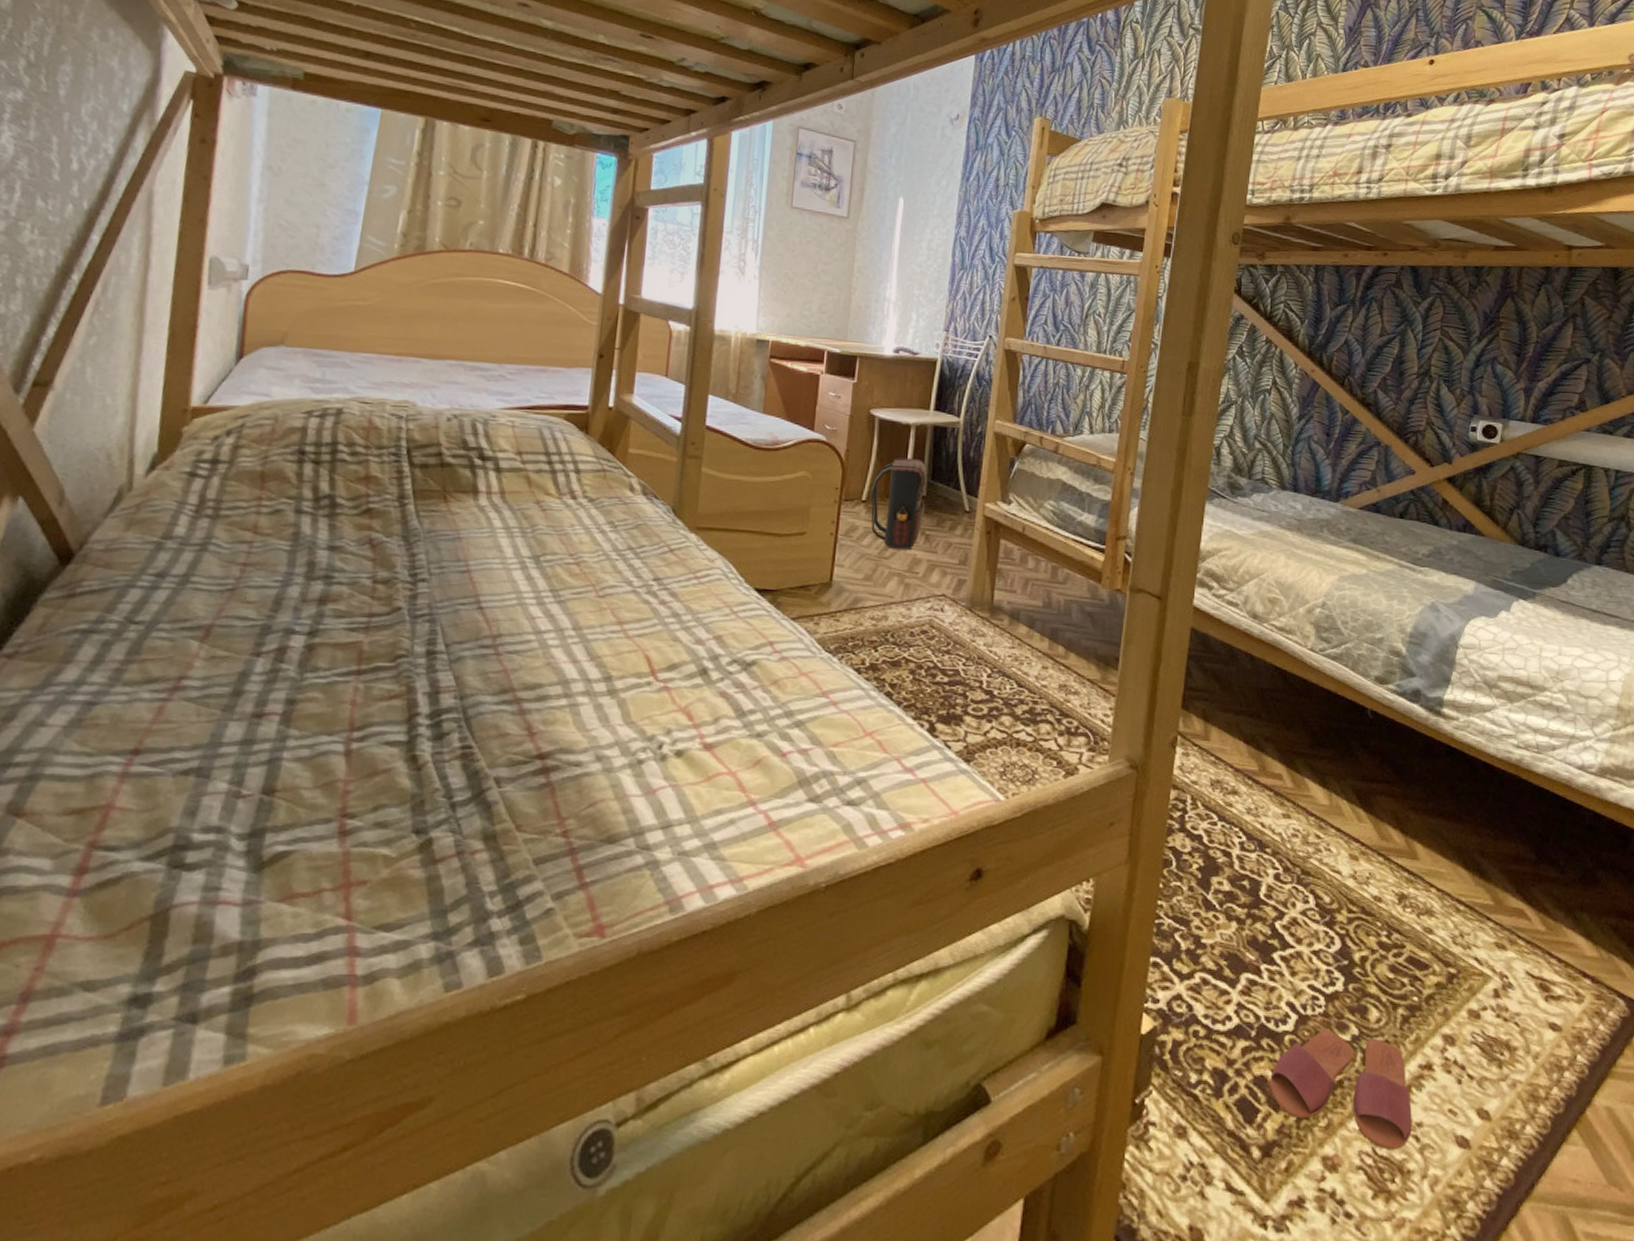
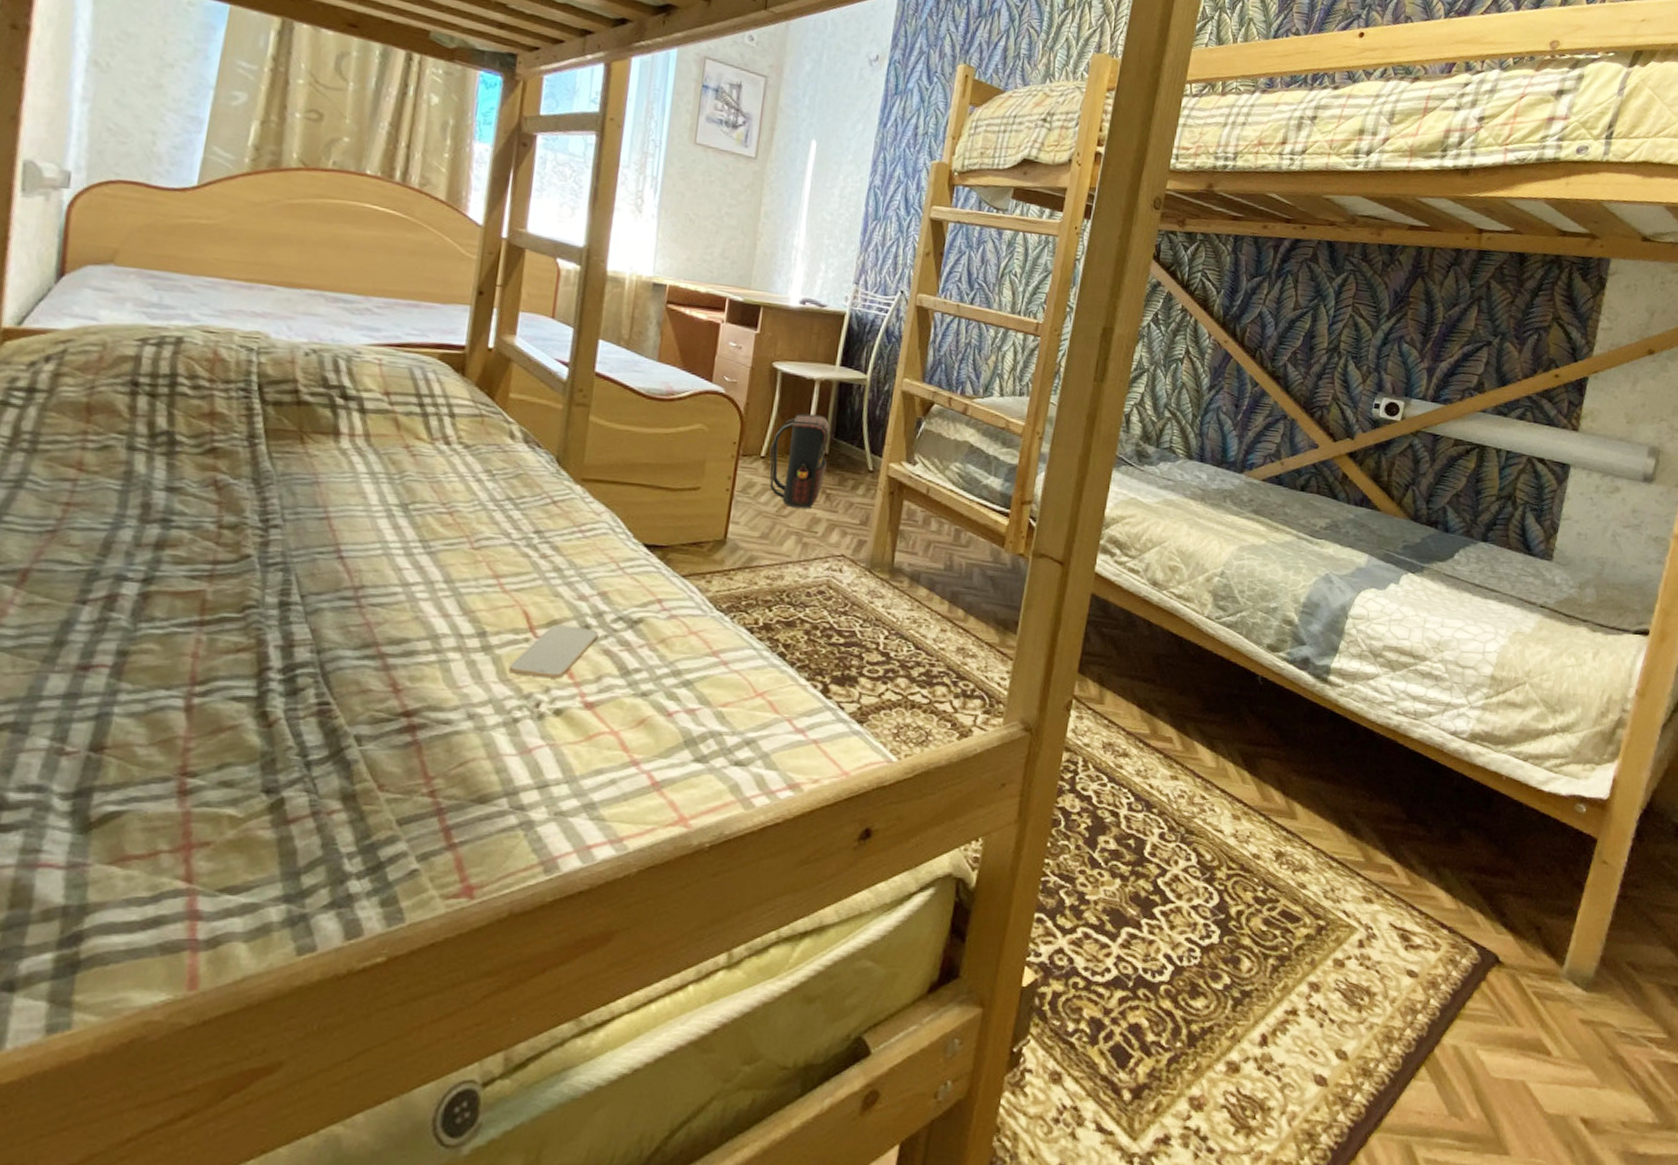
smartphone: none [632,668,715,721] -> present [508,624,599,679]
slippers: present [1270,1029,1412,1150] -> none [1143,979,1276,1090]

